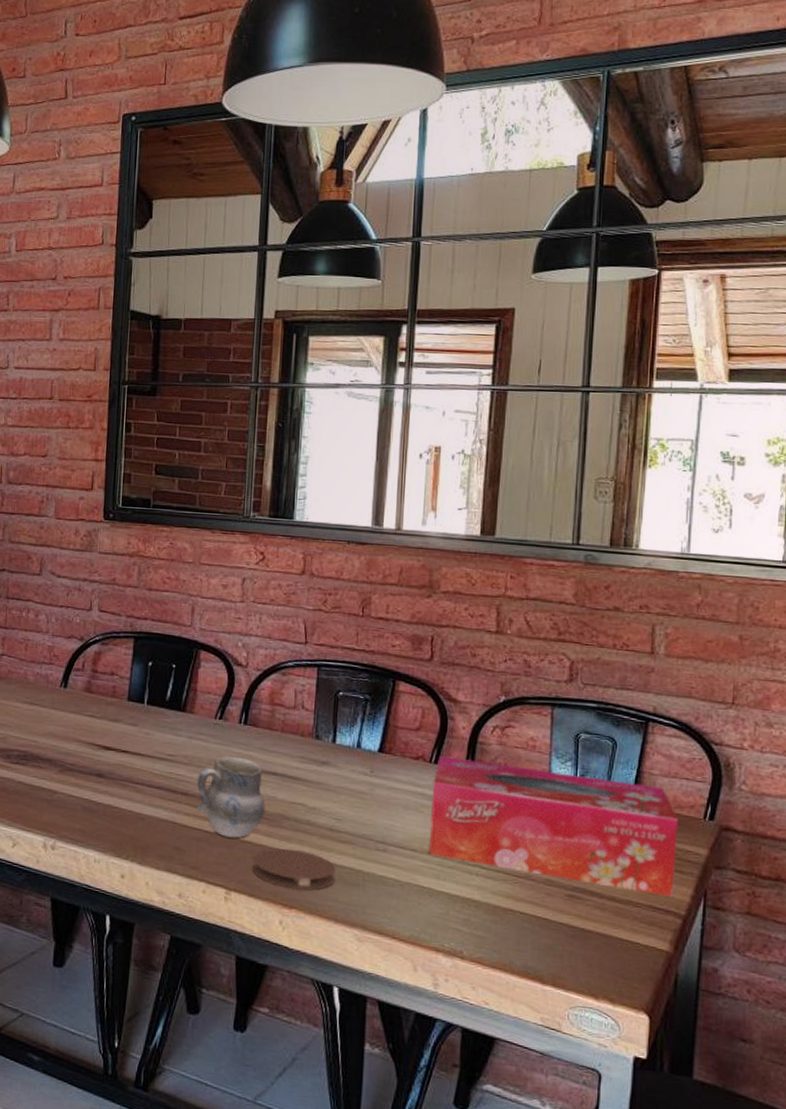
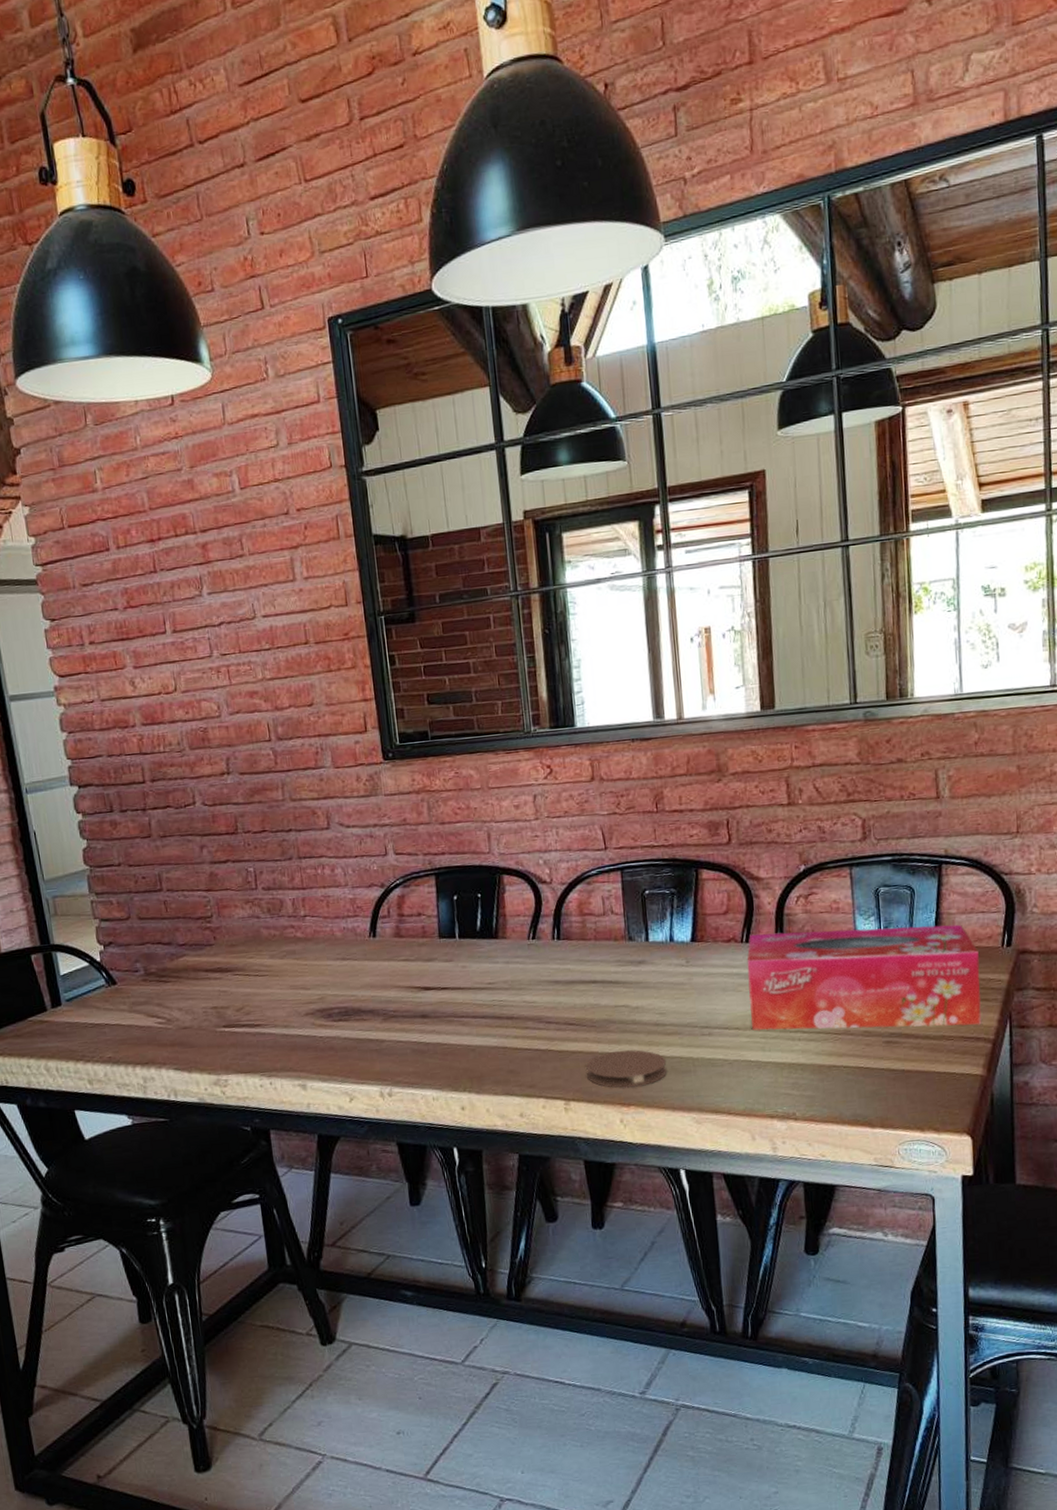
cup: present [197,756,265,838] -> none [520,972,591,1052]

